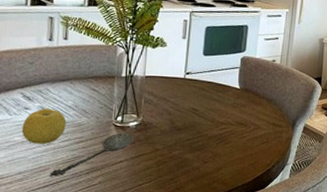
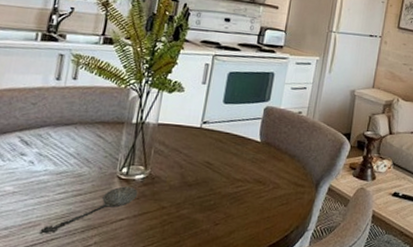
fruit: present [21,108,67,144] -> none [13,154,66,196]

